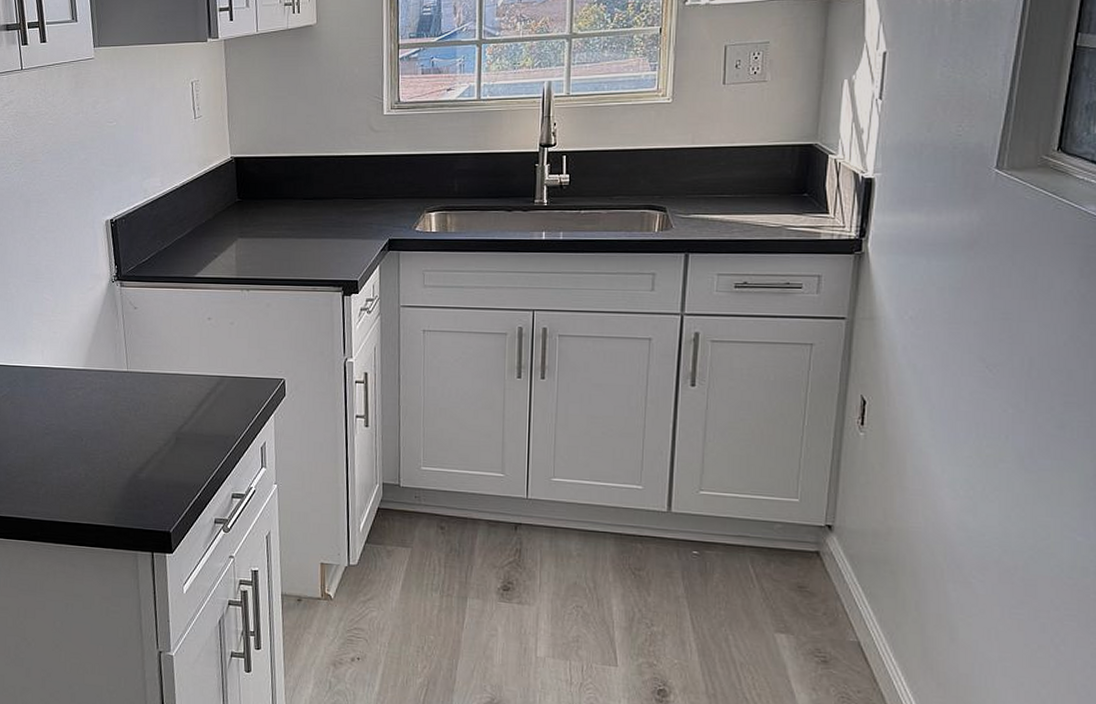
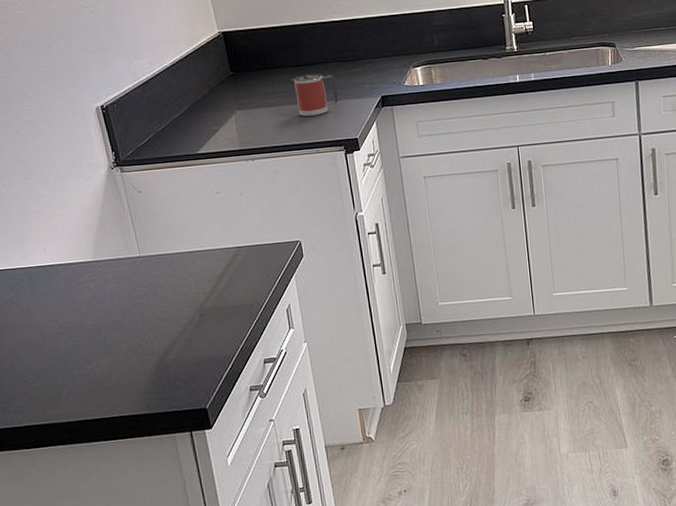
mug: none [298,209,344,252] -> present [292,73,339,117]

